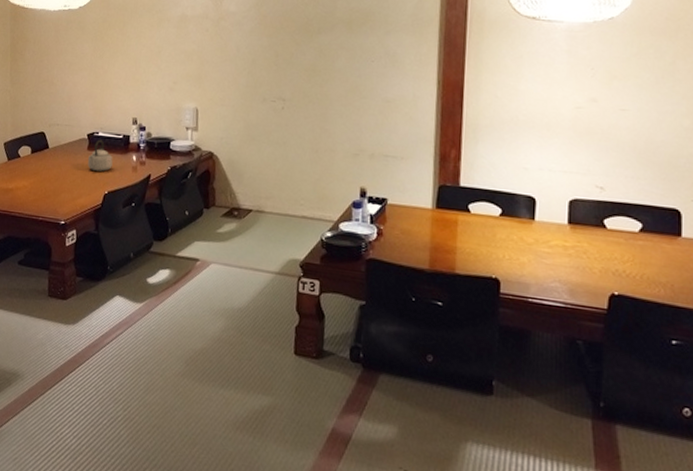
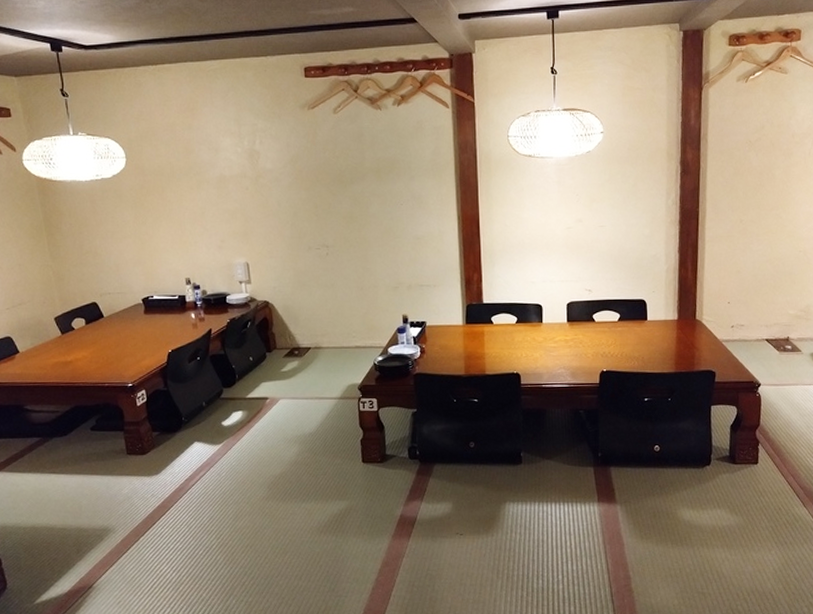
teapot: present [88,139,113,172] -> none [147,302,172,332]

